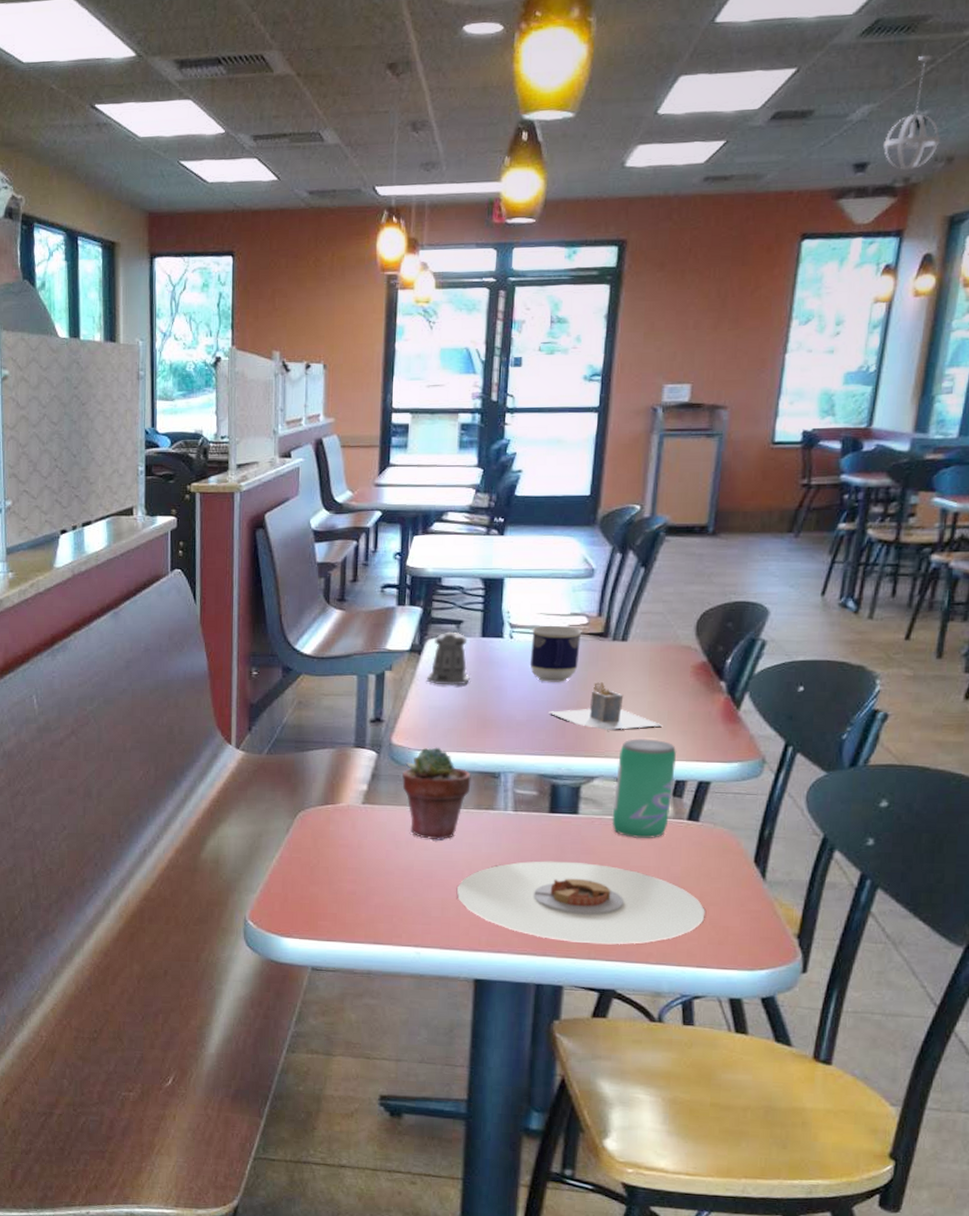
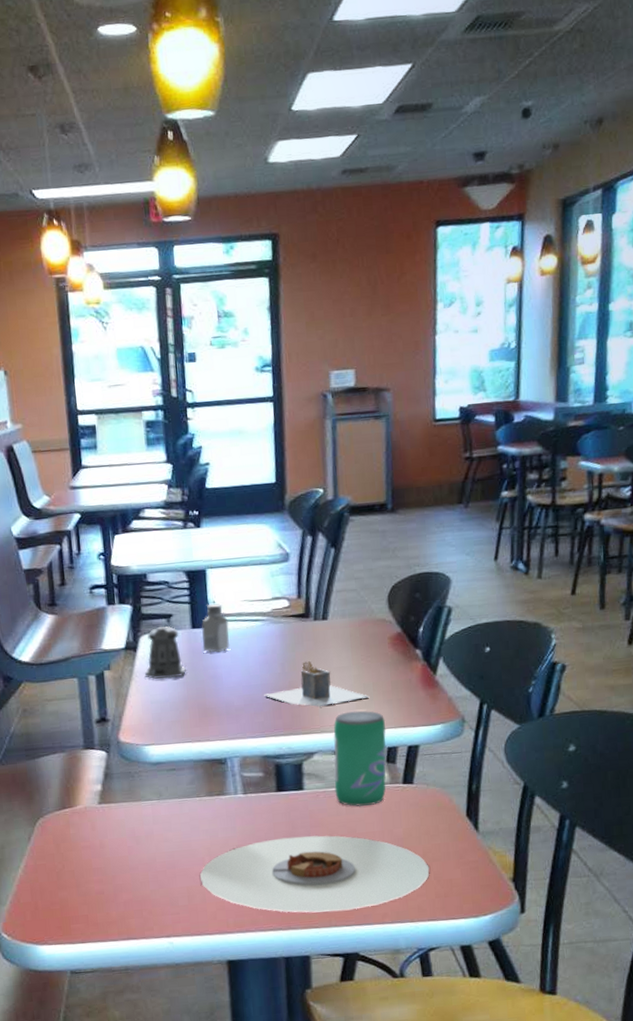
potted succulent: present [402,747,471,840] -> none [134,740,200,831]
saltshaker: none [490,613,521,664] -> present [201,603,230,653]
cup: present [529,625,582,683] -> none [238,610,286,667]
pendant light: present [882,54,940,171] -> none [496,48,545,159]

